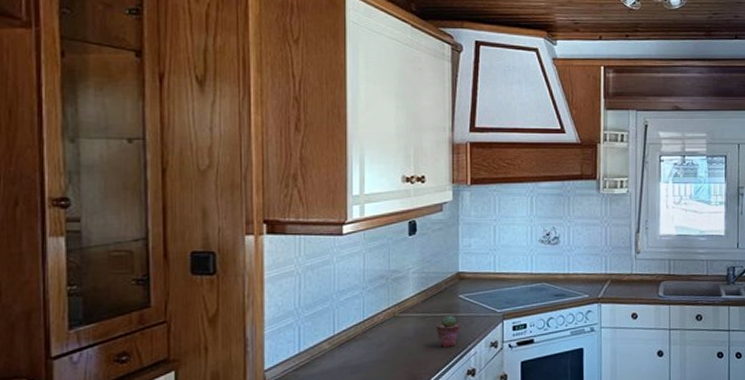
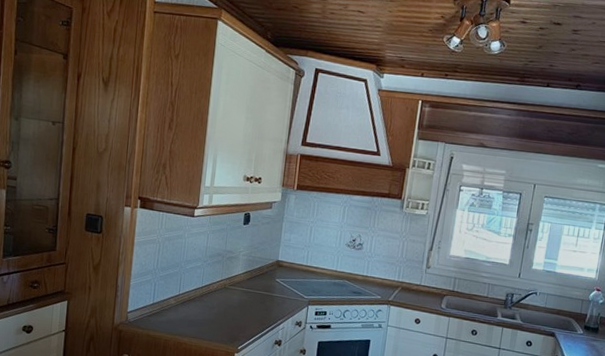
potted succulent: present [436,315,460,348] -> none [255,293,274,320]

